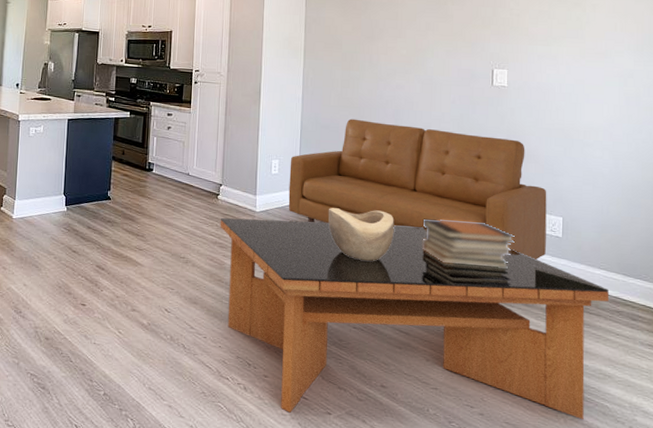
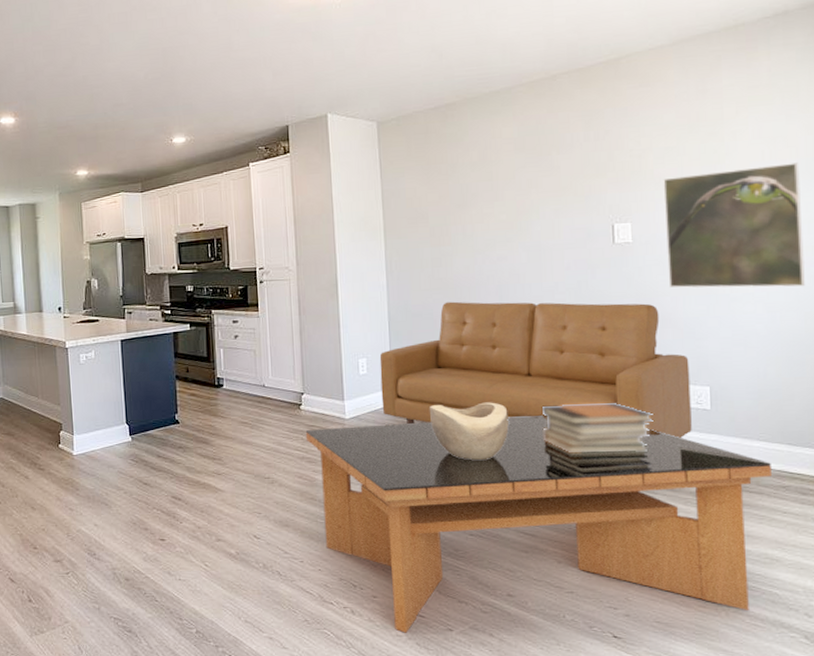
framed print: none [534,36,644,141] -> present [663,163,805,288]

